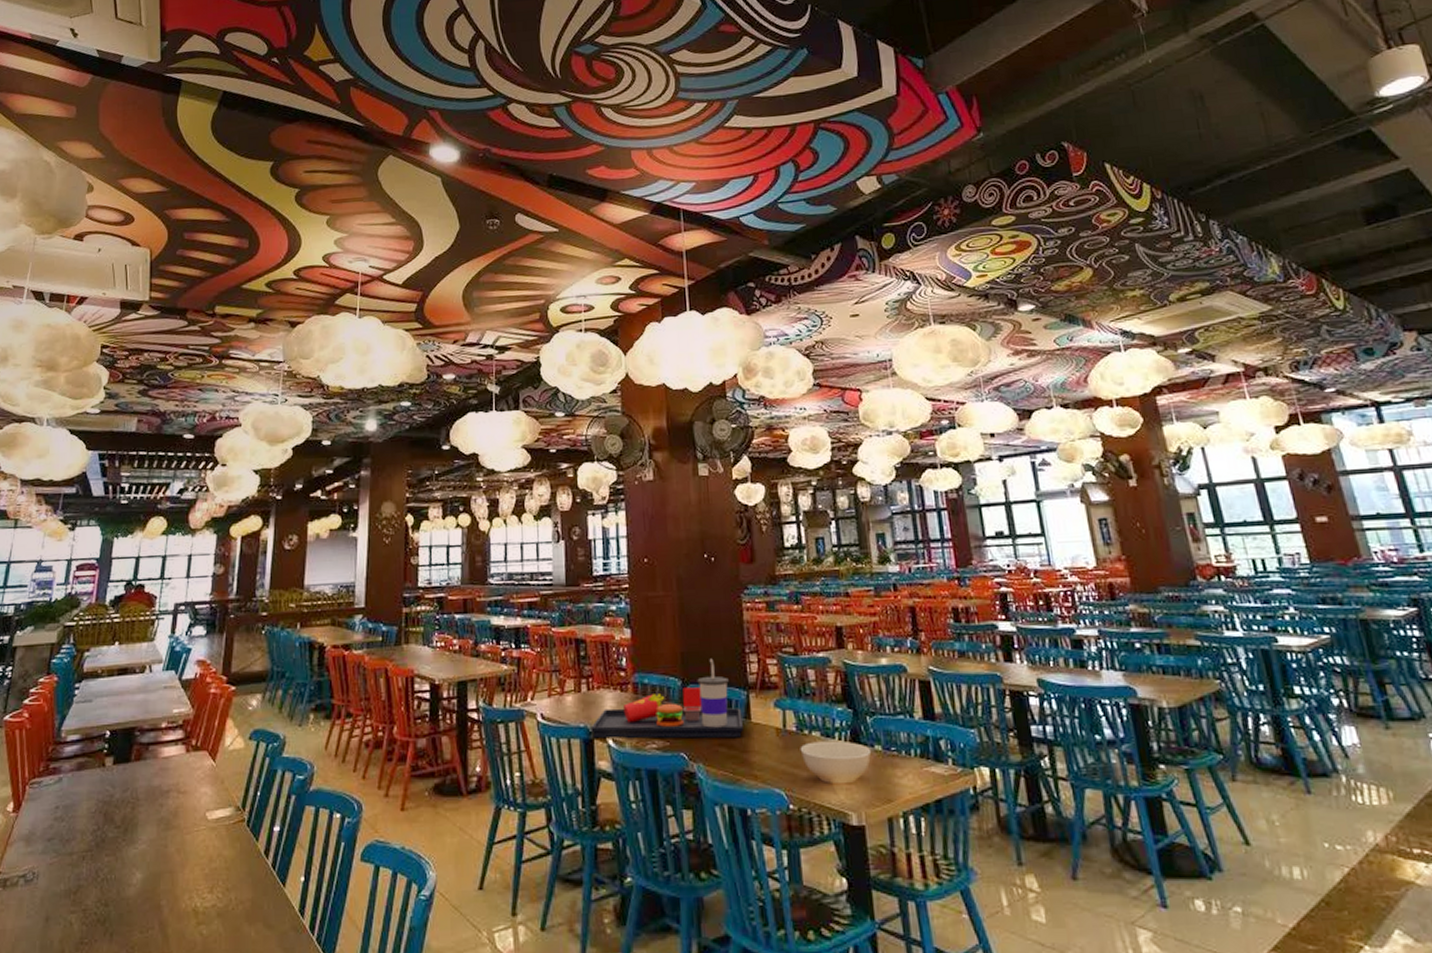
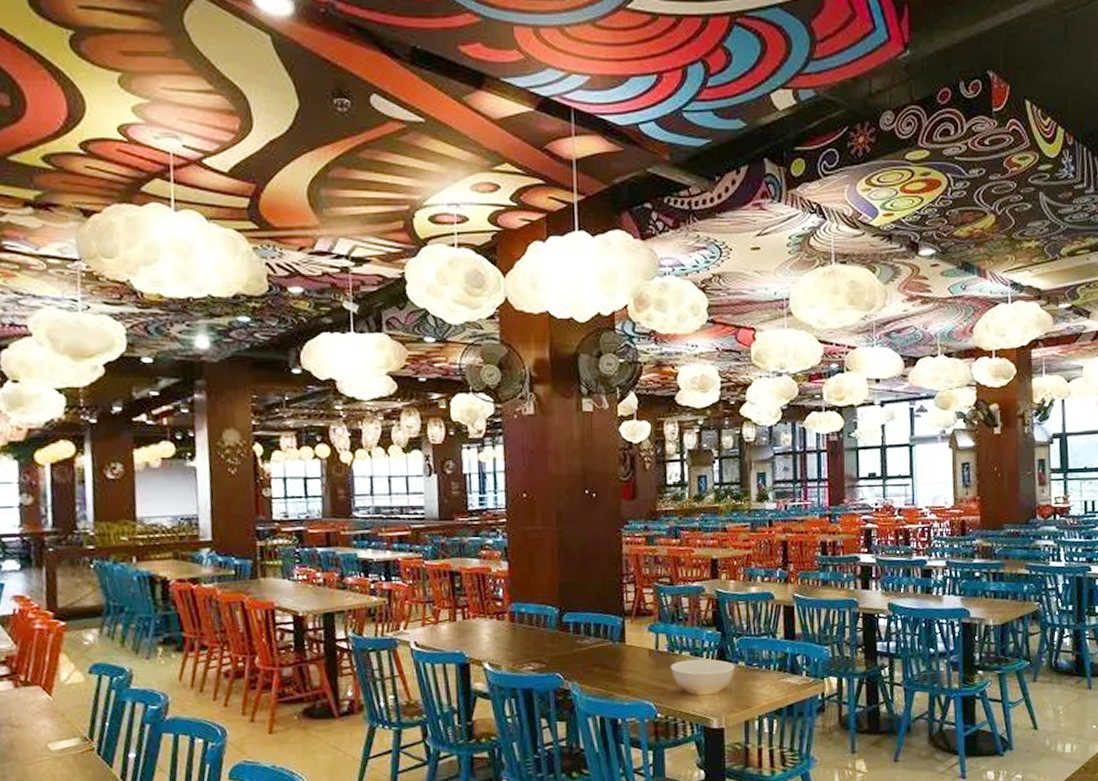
food tray: present [591,658,743,739] -> none [466,588,617,663]

